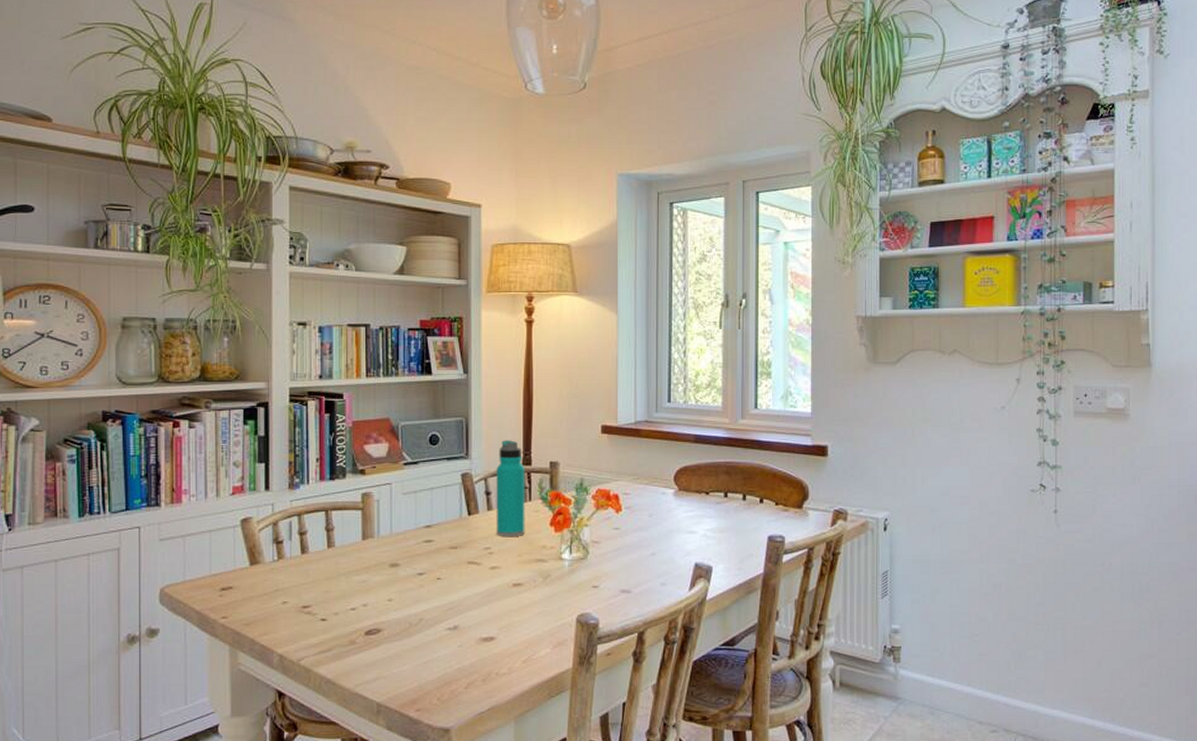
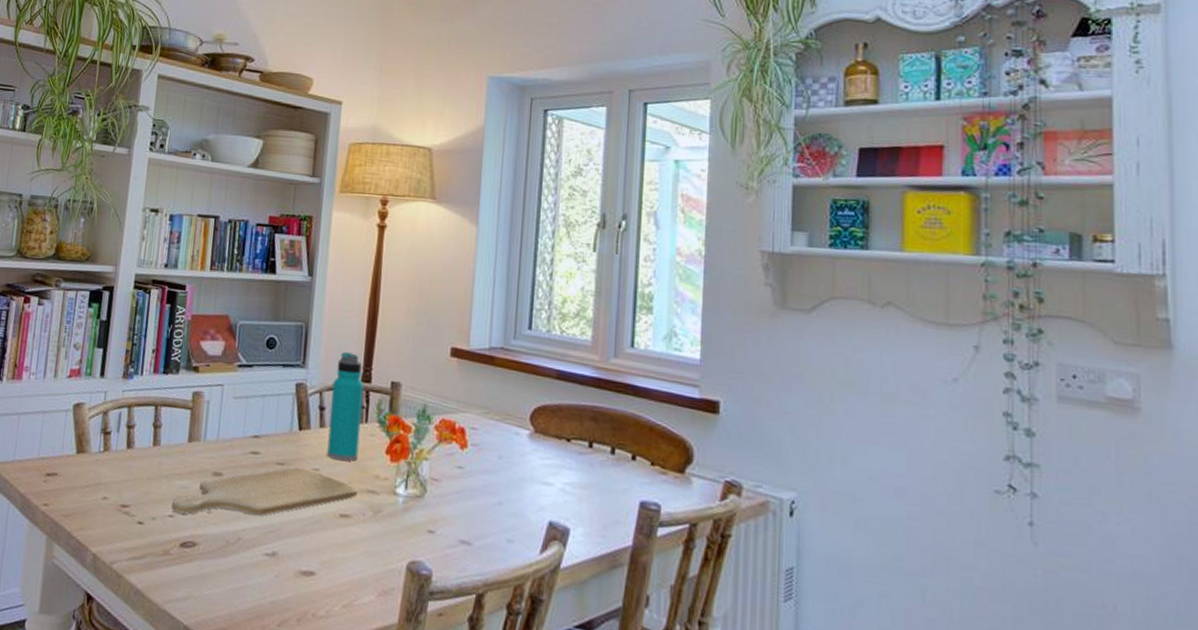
chopping board: none [352,549,528,607] -> present [171,467,358,517]

